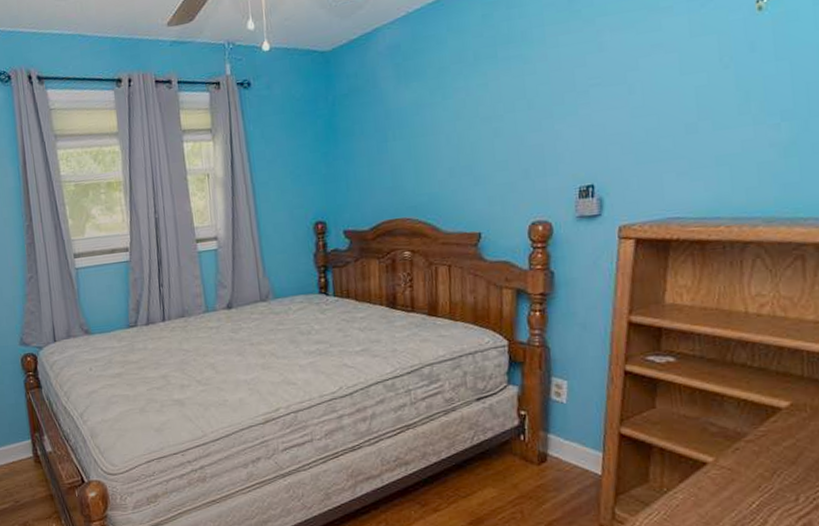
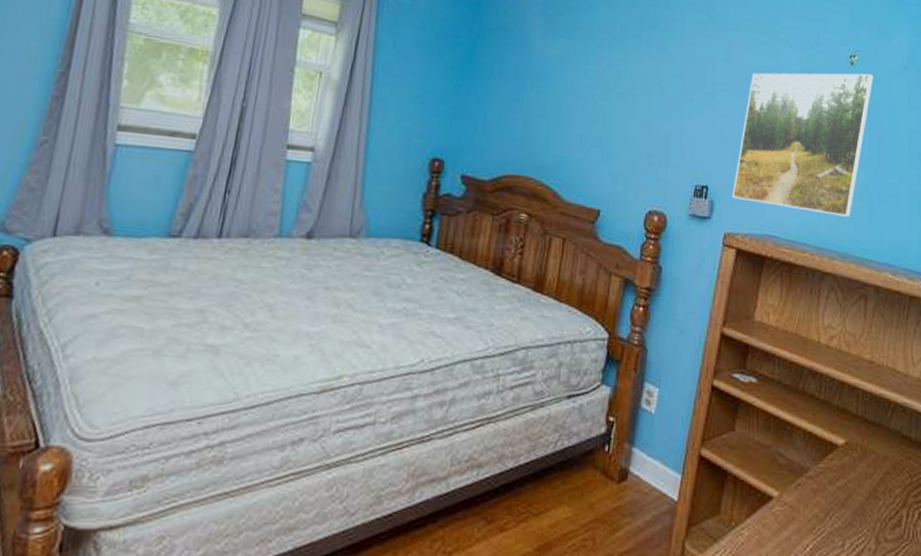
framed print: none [622,13,793,191] -> present [732,72,874,217]

